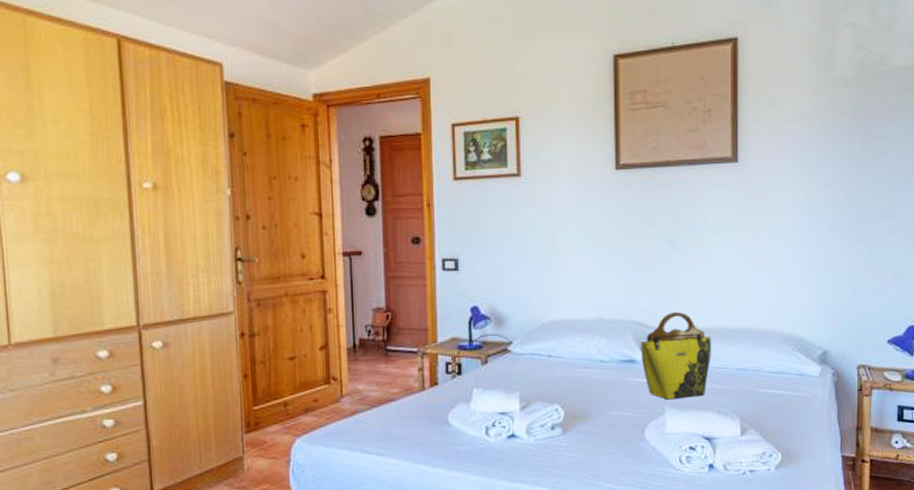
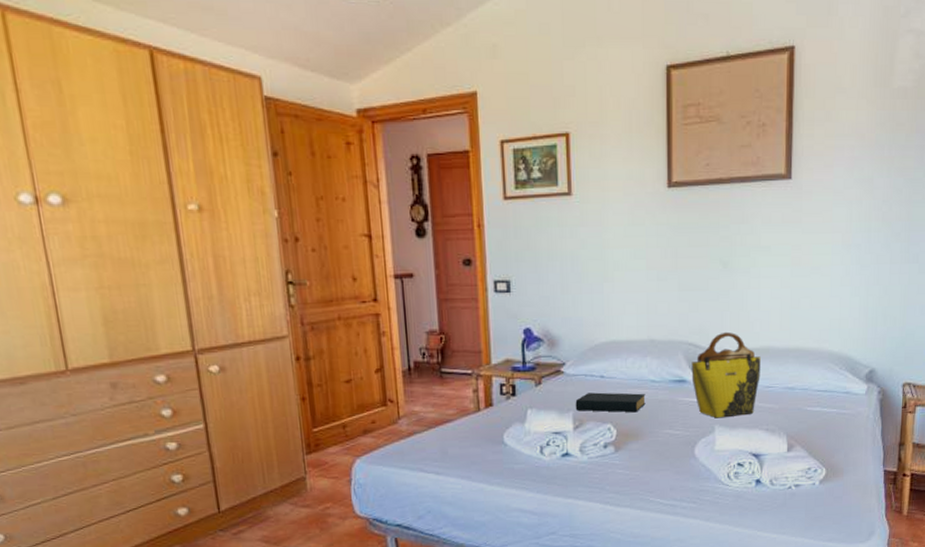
hardback book: none [522,372,594,393] -> present [575,392,646,413]

